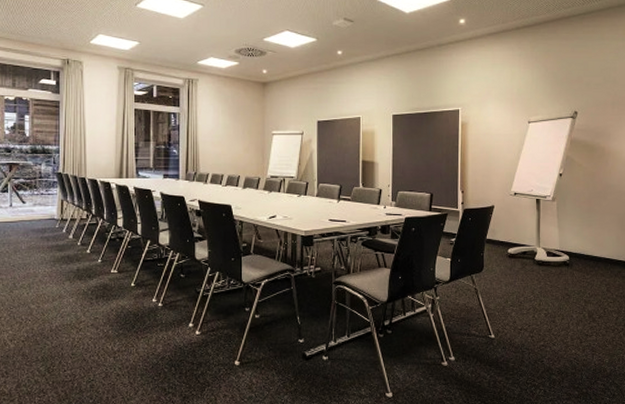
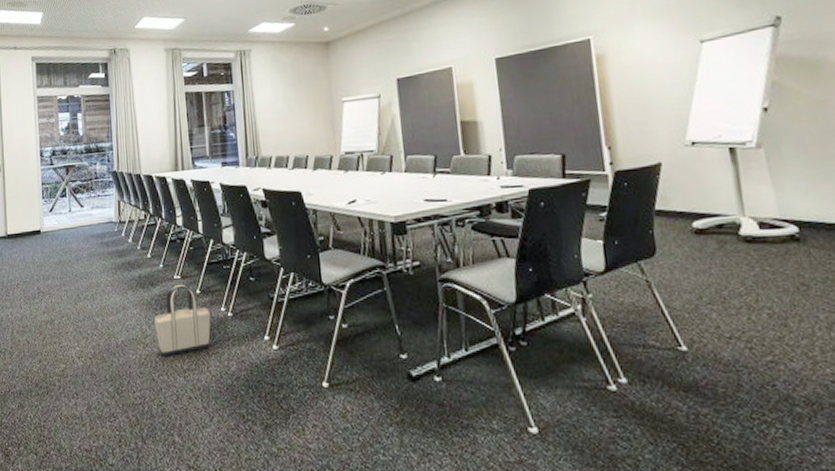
shopping bag: none [89,277,143,341] -> present [154,284,211,358]

